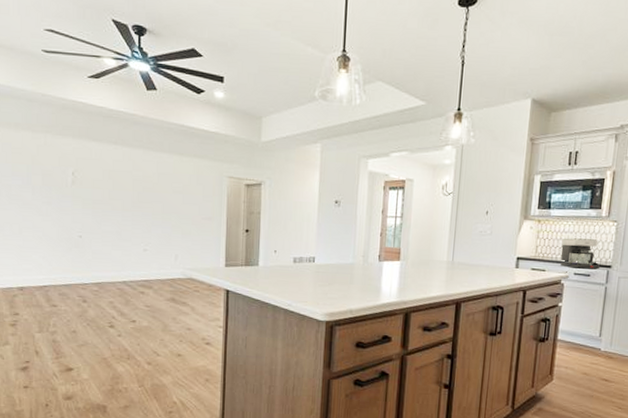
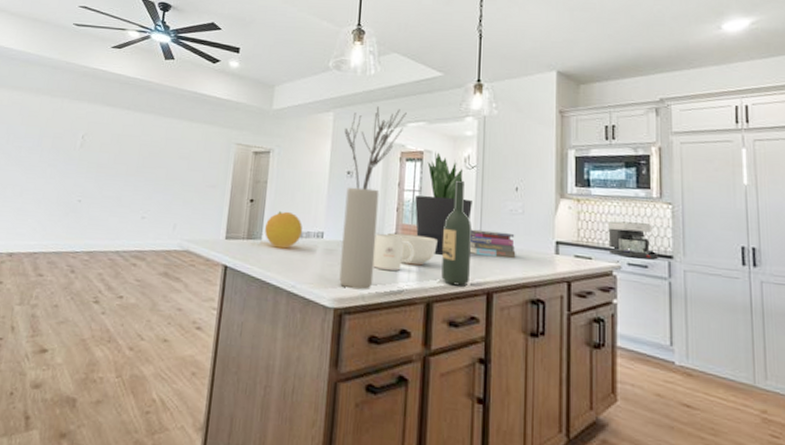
fruit: none [261,239,295,273] -> present [265,210,302,249]
vase: none [330,137,391,305] -> present [339,106,407,291]
mug: none [359,256,395,288] -> present [373,233,414,271]
bowl: none [372,255,416,283] -> present [388,232,437,266]
planter: none [397,180,448,273] -> present [415,152,472,255]
wine bottle: none [418,206,447,298] -> present [441,180,473,286]
books: none [444,249,483,274] -> present [470,229,516,259]

